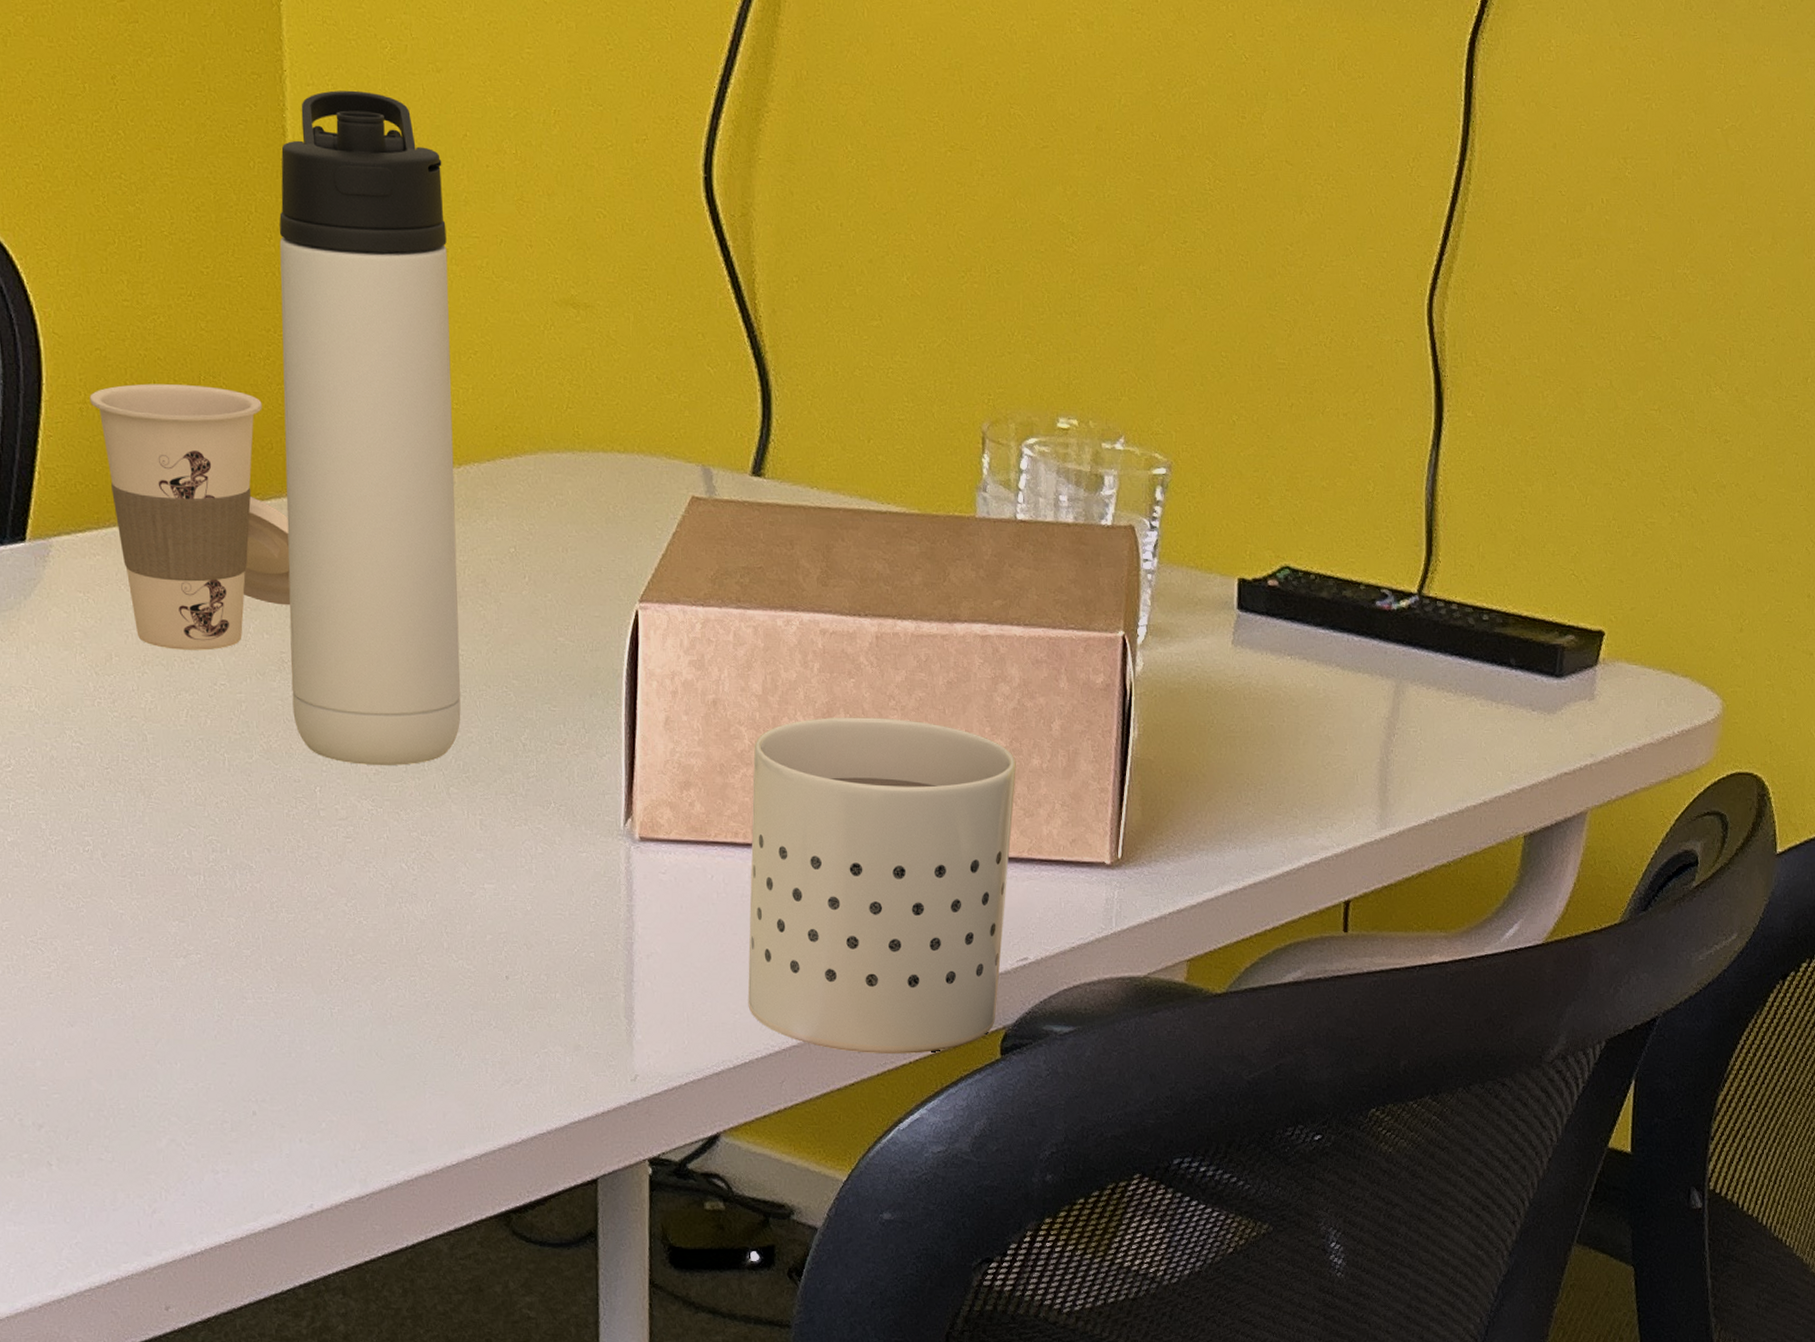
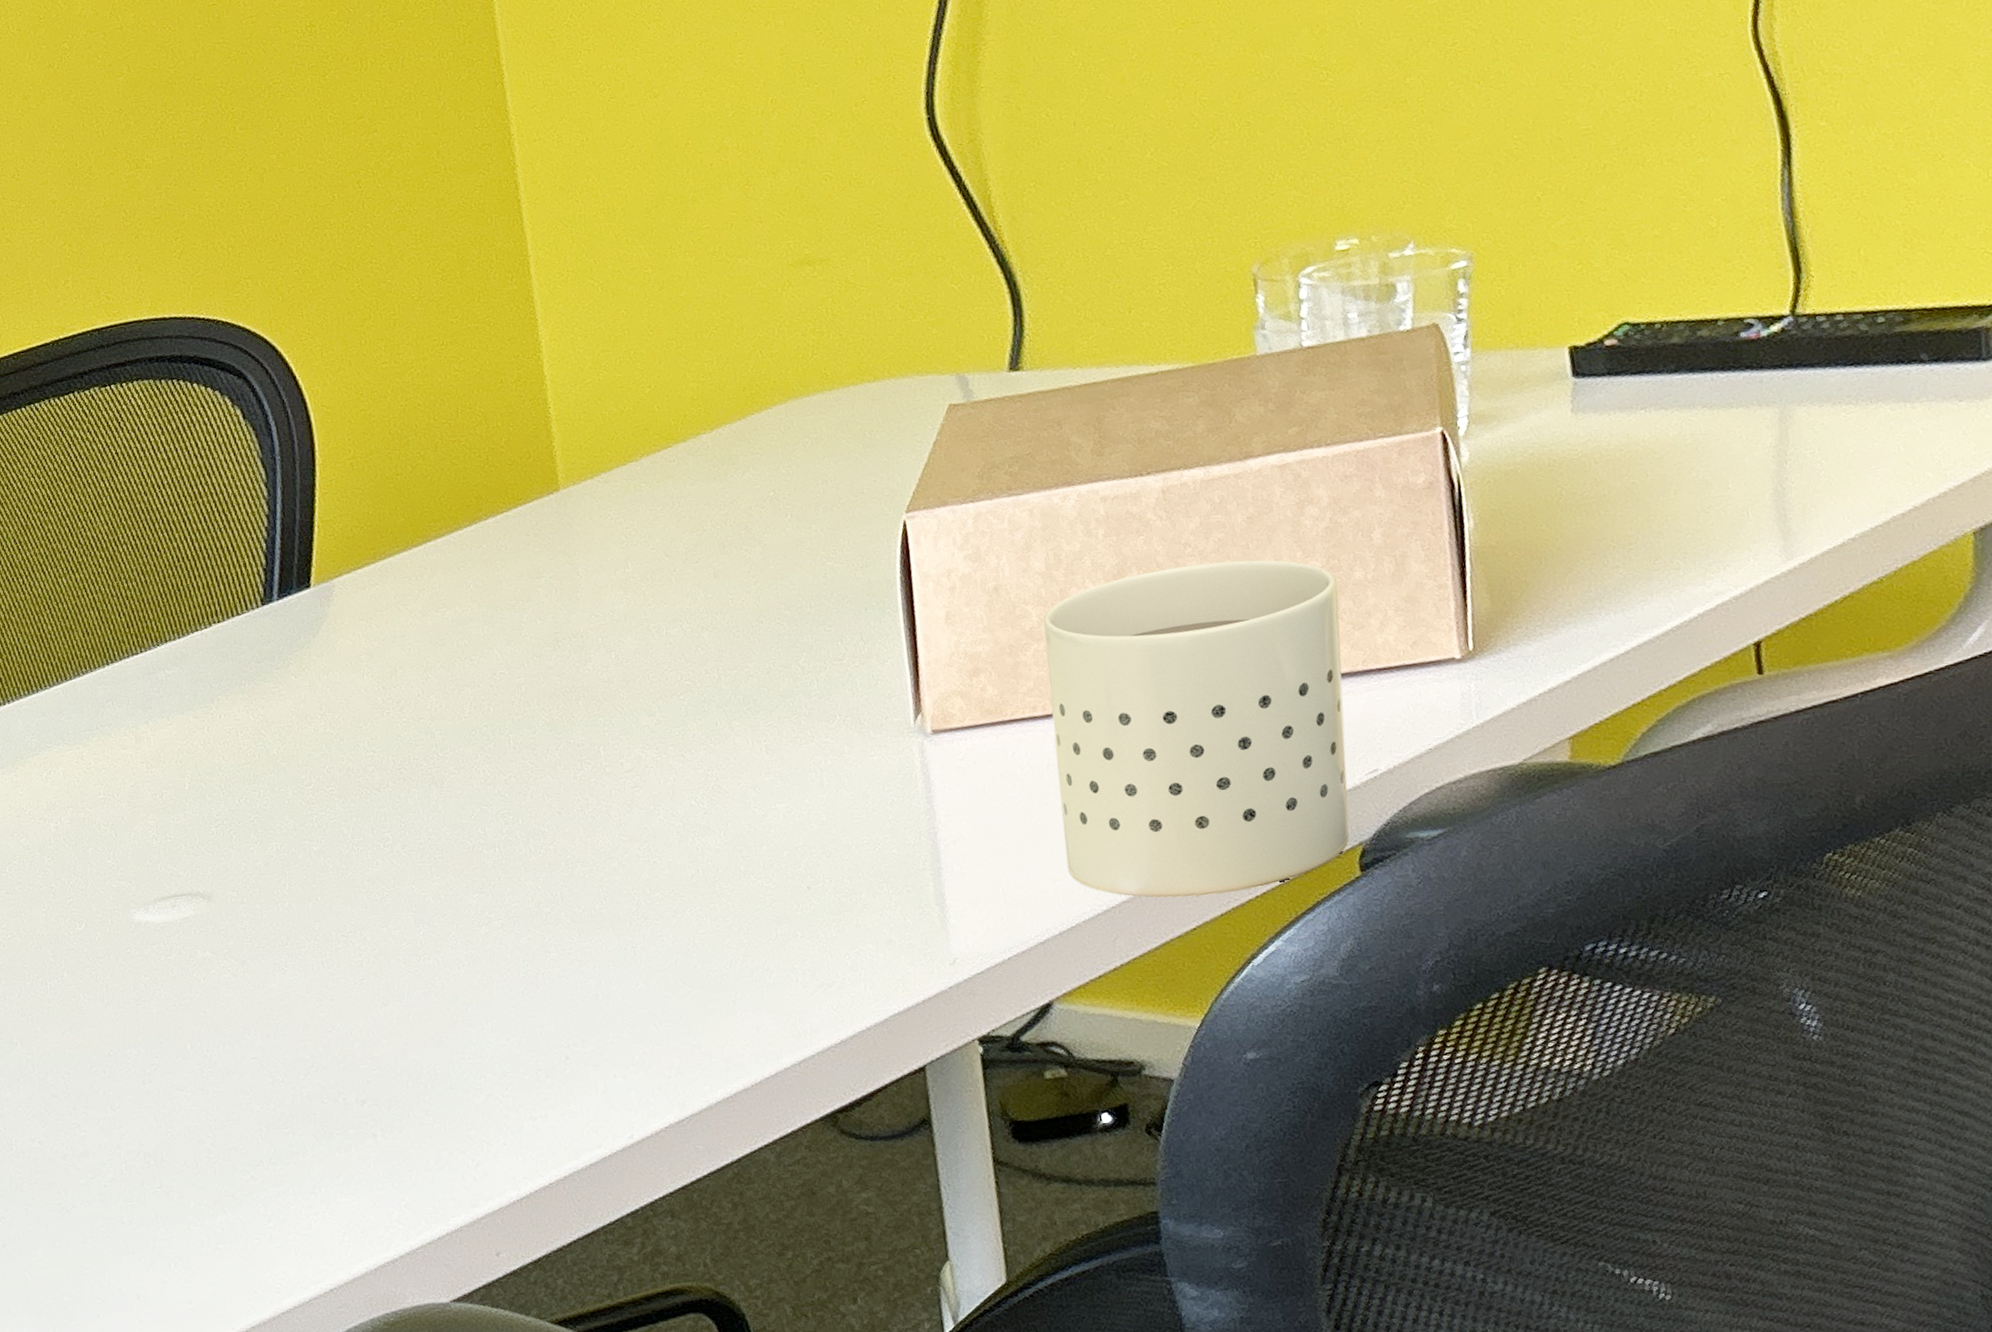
cup: present [90,383,291,650] -> none [358,415,561,653]
thermos bottle: present [279,90,461,766] -> none [515,130,737,720]

